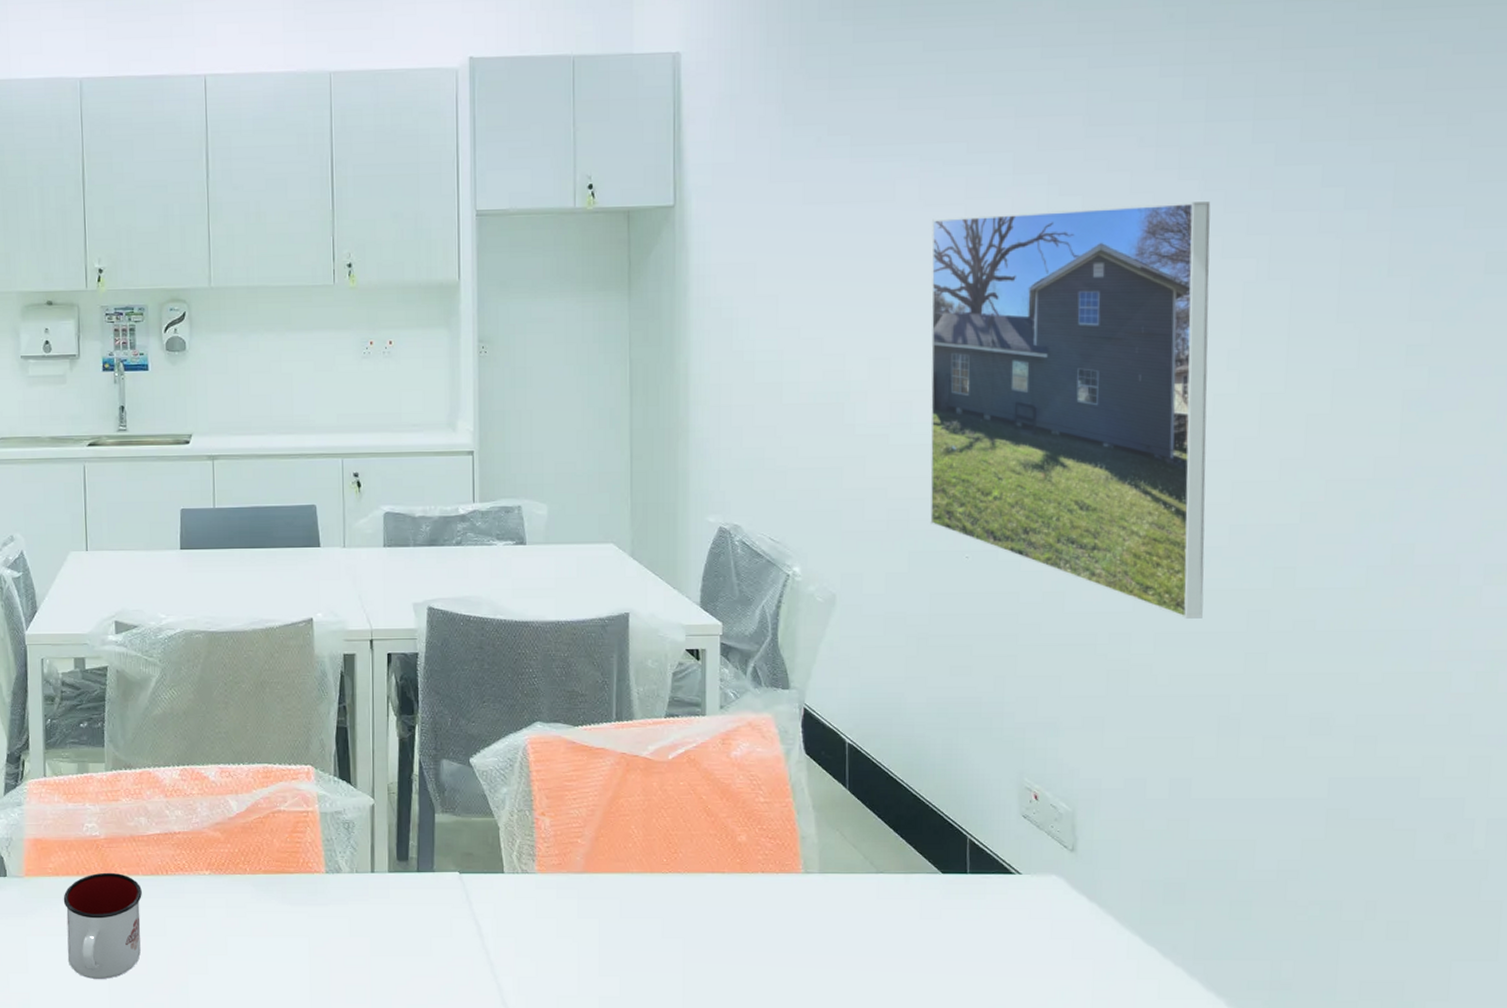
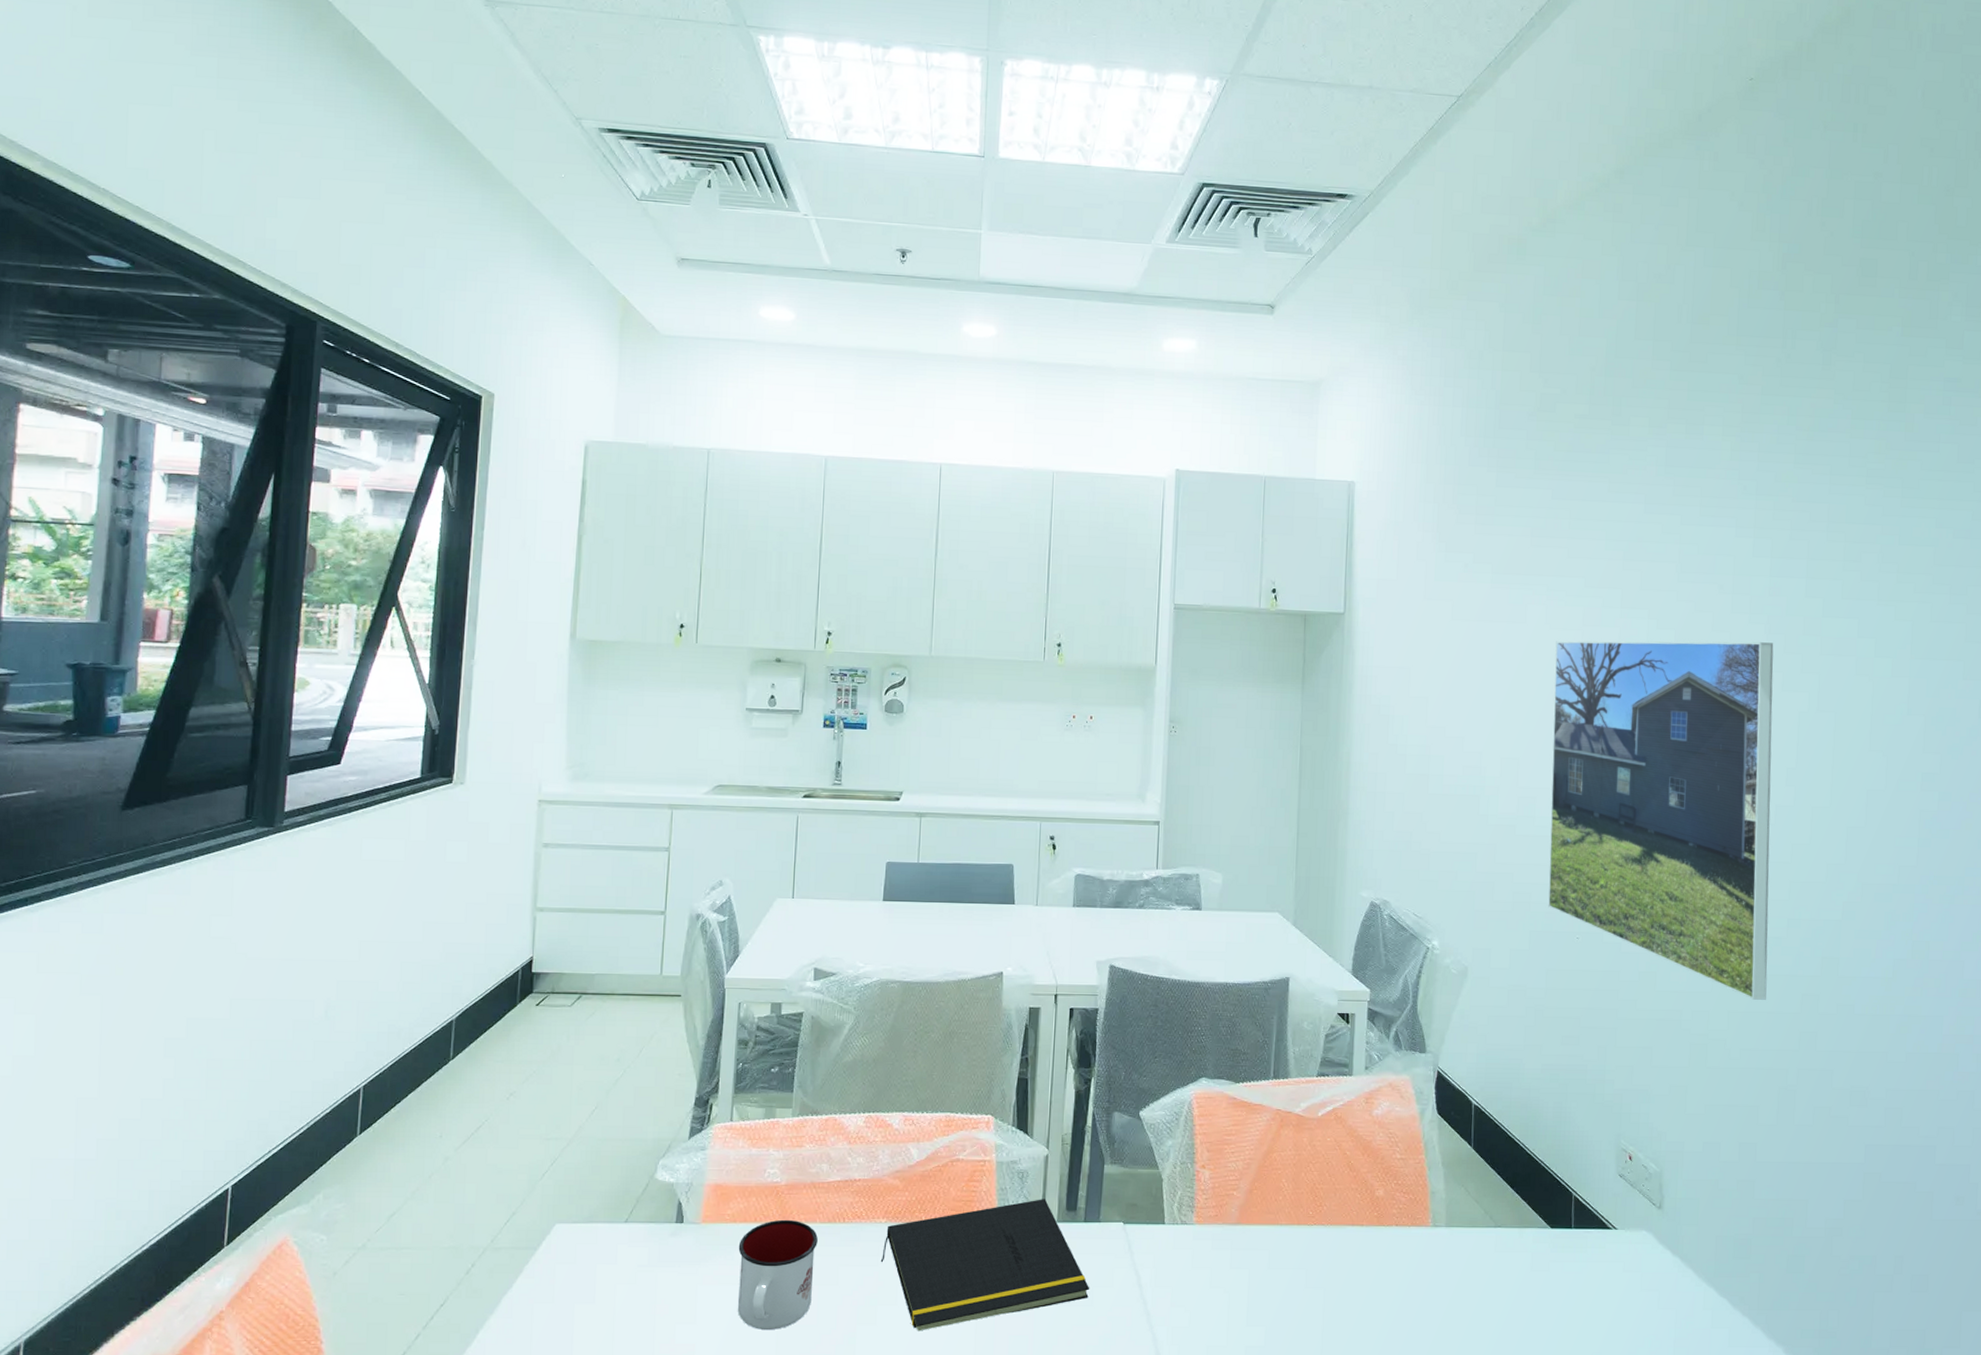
notepad: none [207,849,428,981] -> present [880,1199,1090,1331]

